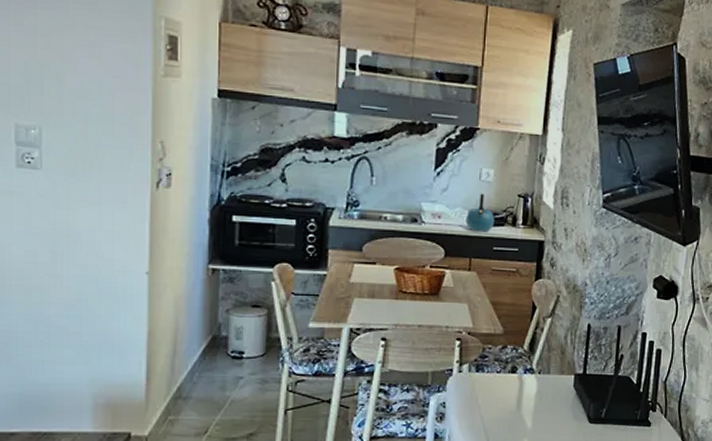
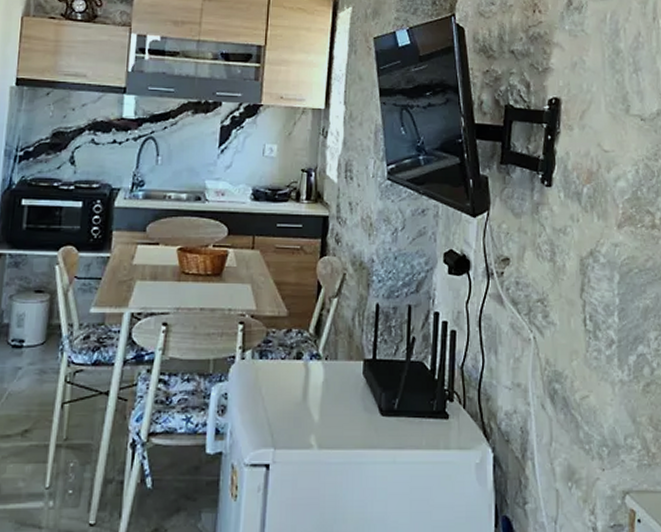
kettle: present [465,193,494,232] -> none [249,169,278,209]

